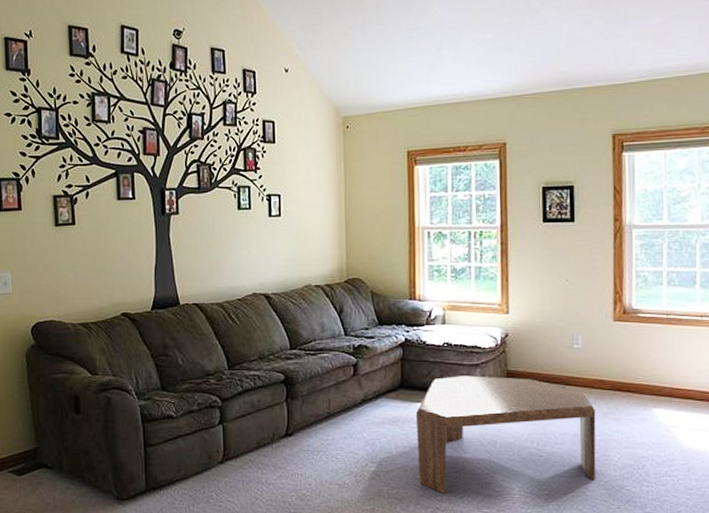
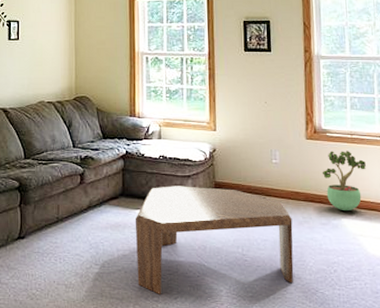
potted plant: none [631,333,683,401] -> present [322,151,366,212]

